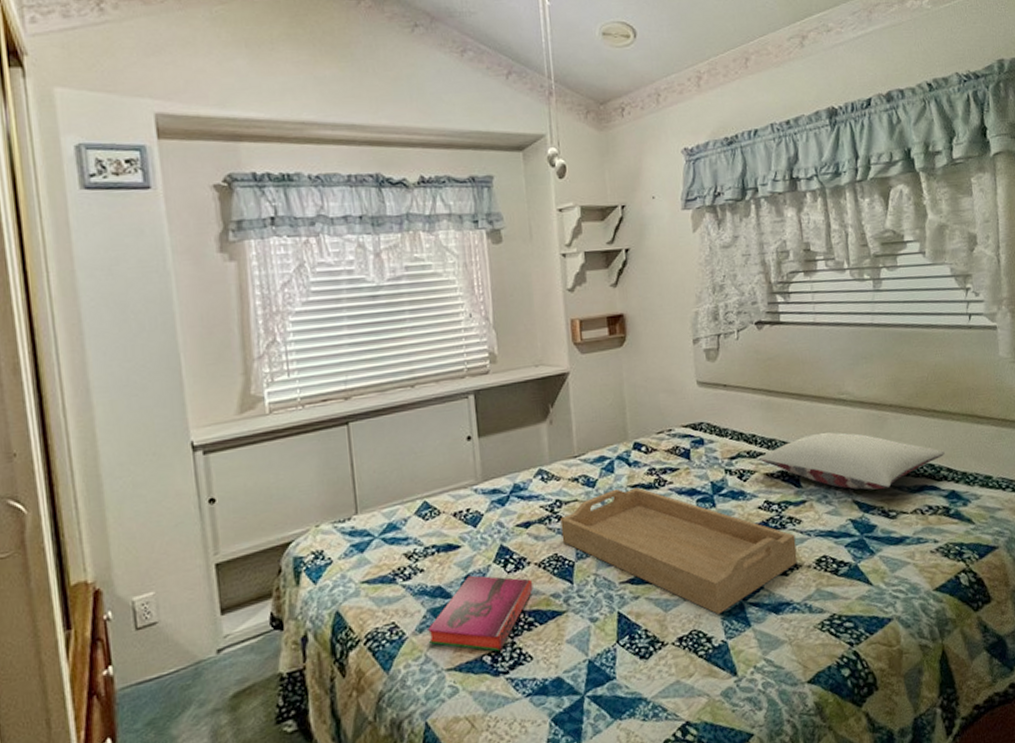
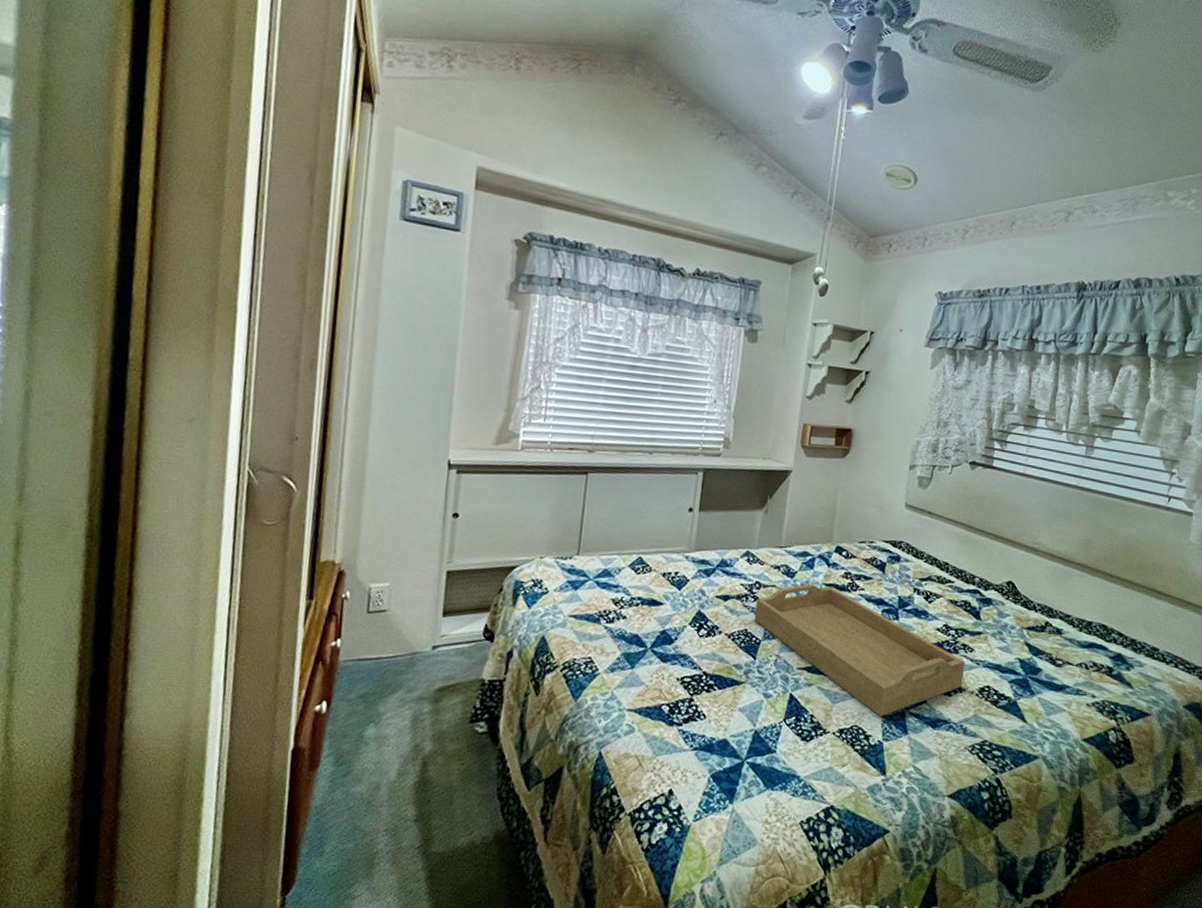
hardback book: present [428,575,534,652] -> none [618,631,720,705]
pillow: present [760,432,945,490] -> none [948,574,1120,639]

